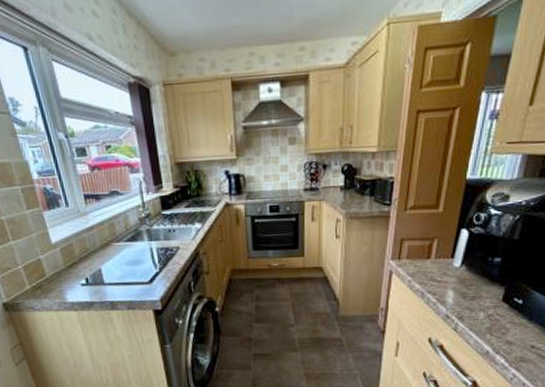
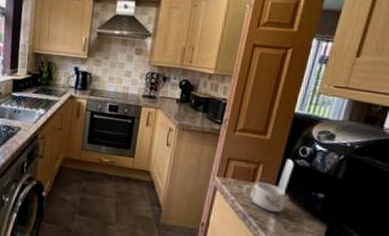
mug: none [418,256,463,285] -> present [242,181,286,213]

